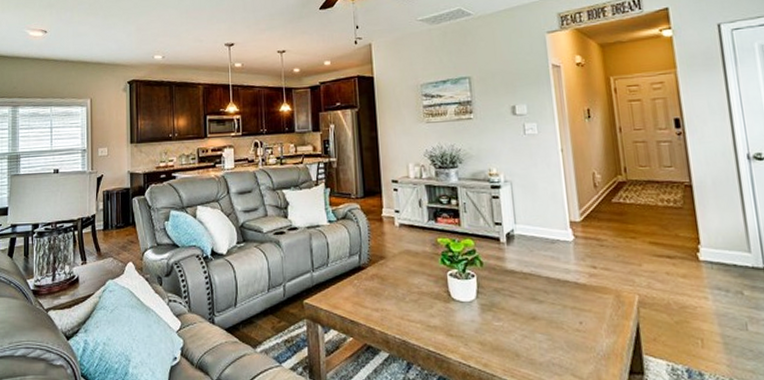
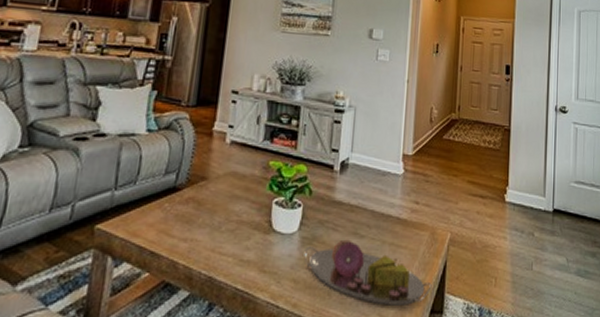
serving tray: none [485,305,627,366] -> present [304,239,432,306]

